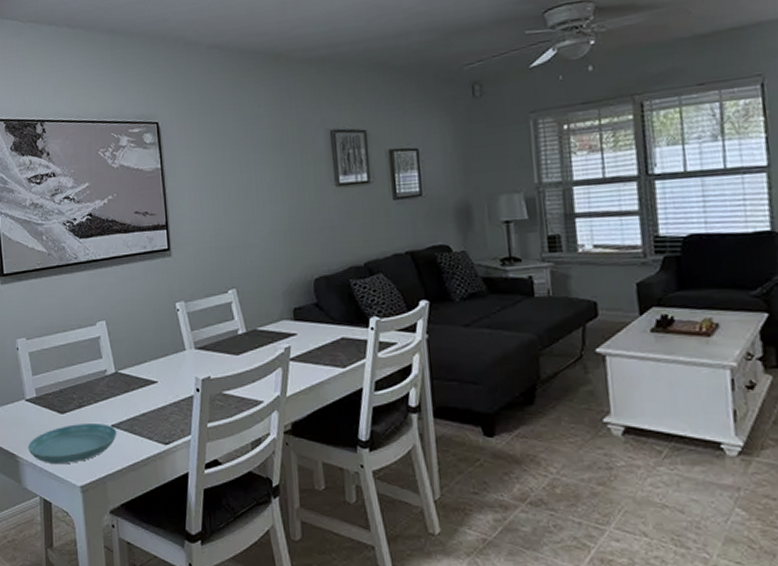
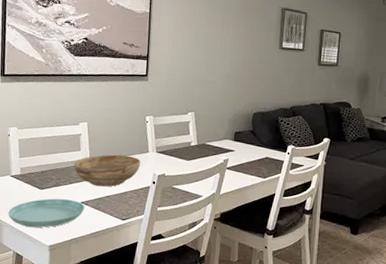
bowl: none [97,357,178,403] -> present [74,154,141,187]

